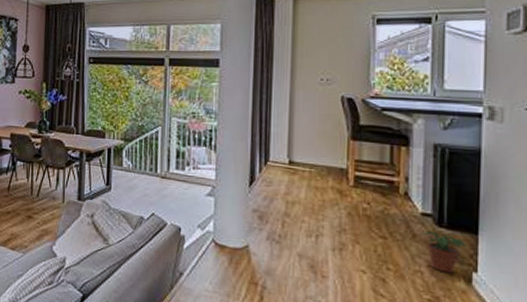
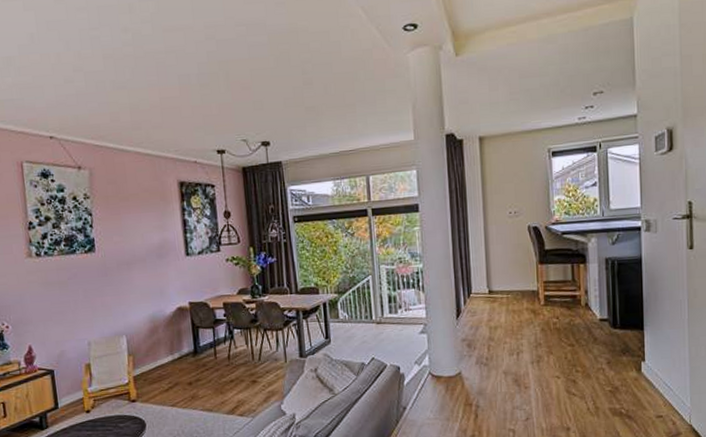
potted plant: present [419,231,467,274] -> none [599,333,636,366]

